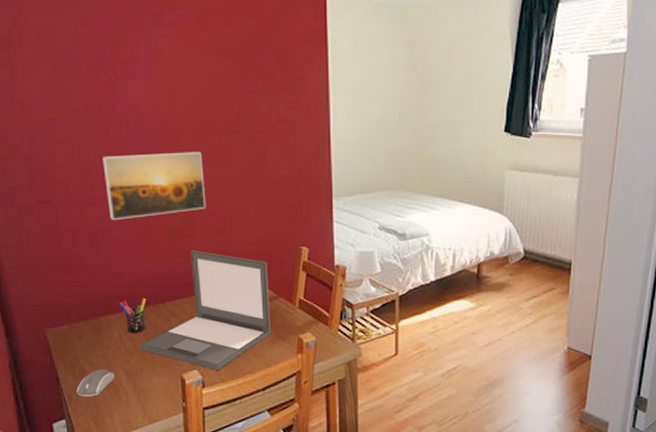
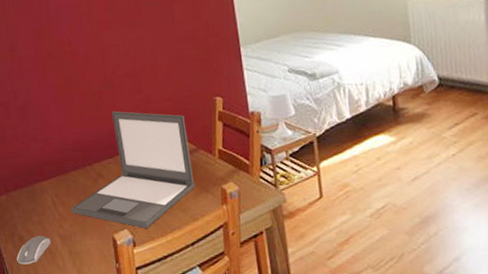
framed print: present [103,152,206,221] -> none [27,18,123,91]
pen holder: present [118,298,147,333] -> none [50,162,77,197]

